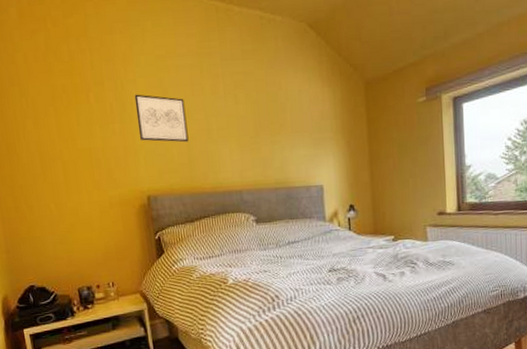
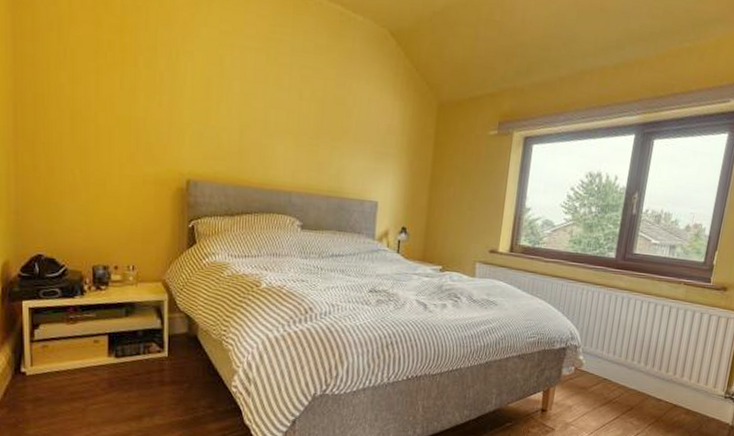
wall art: present [134,94,189,143] -> none [188,67,244,130]

